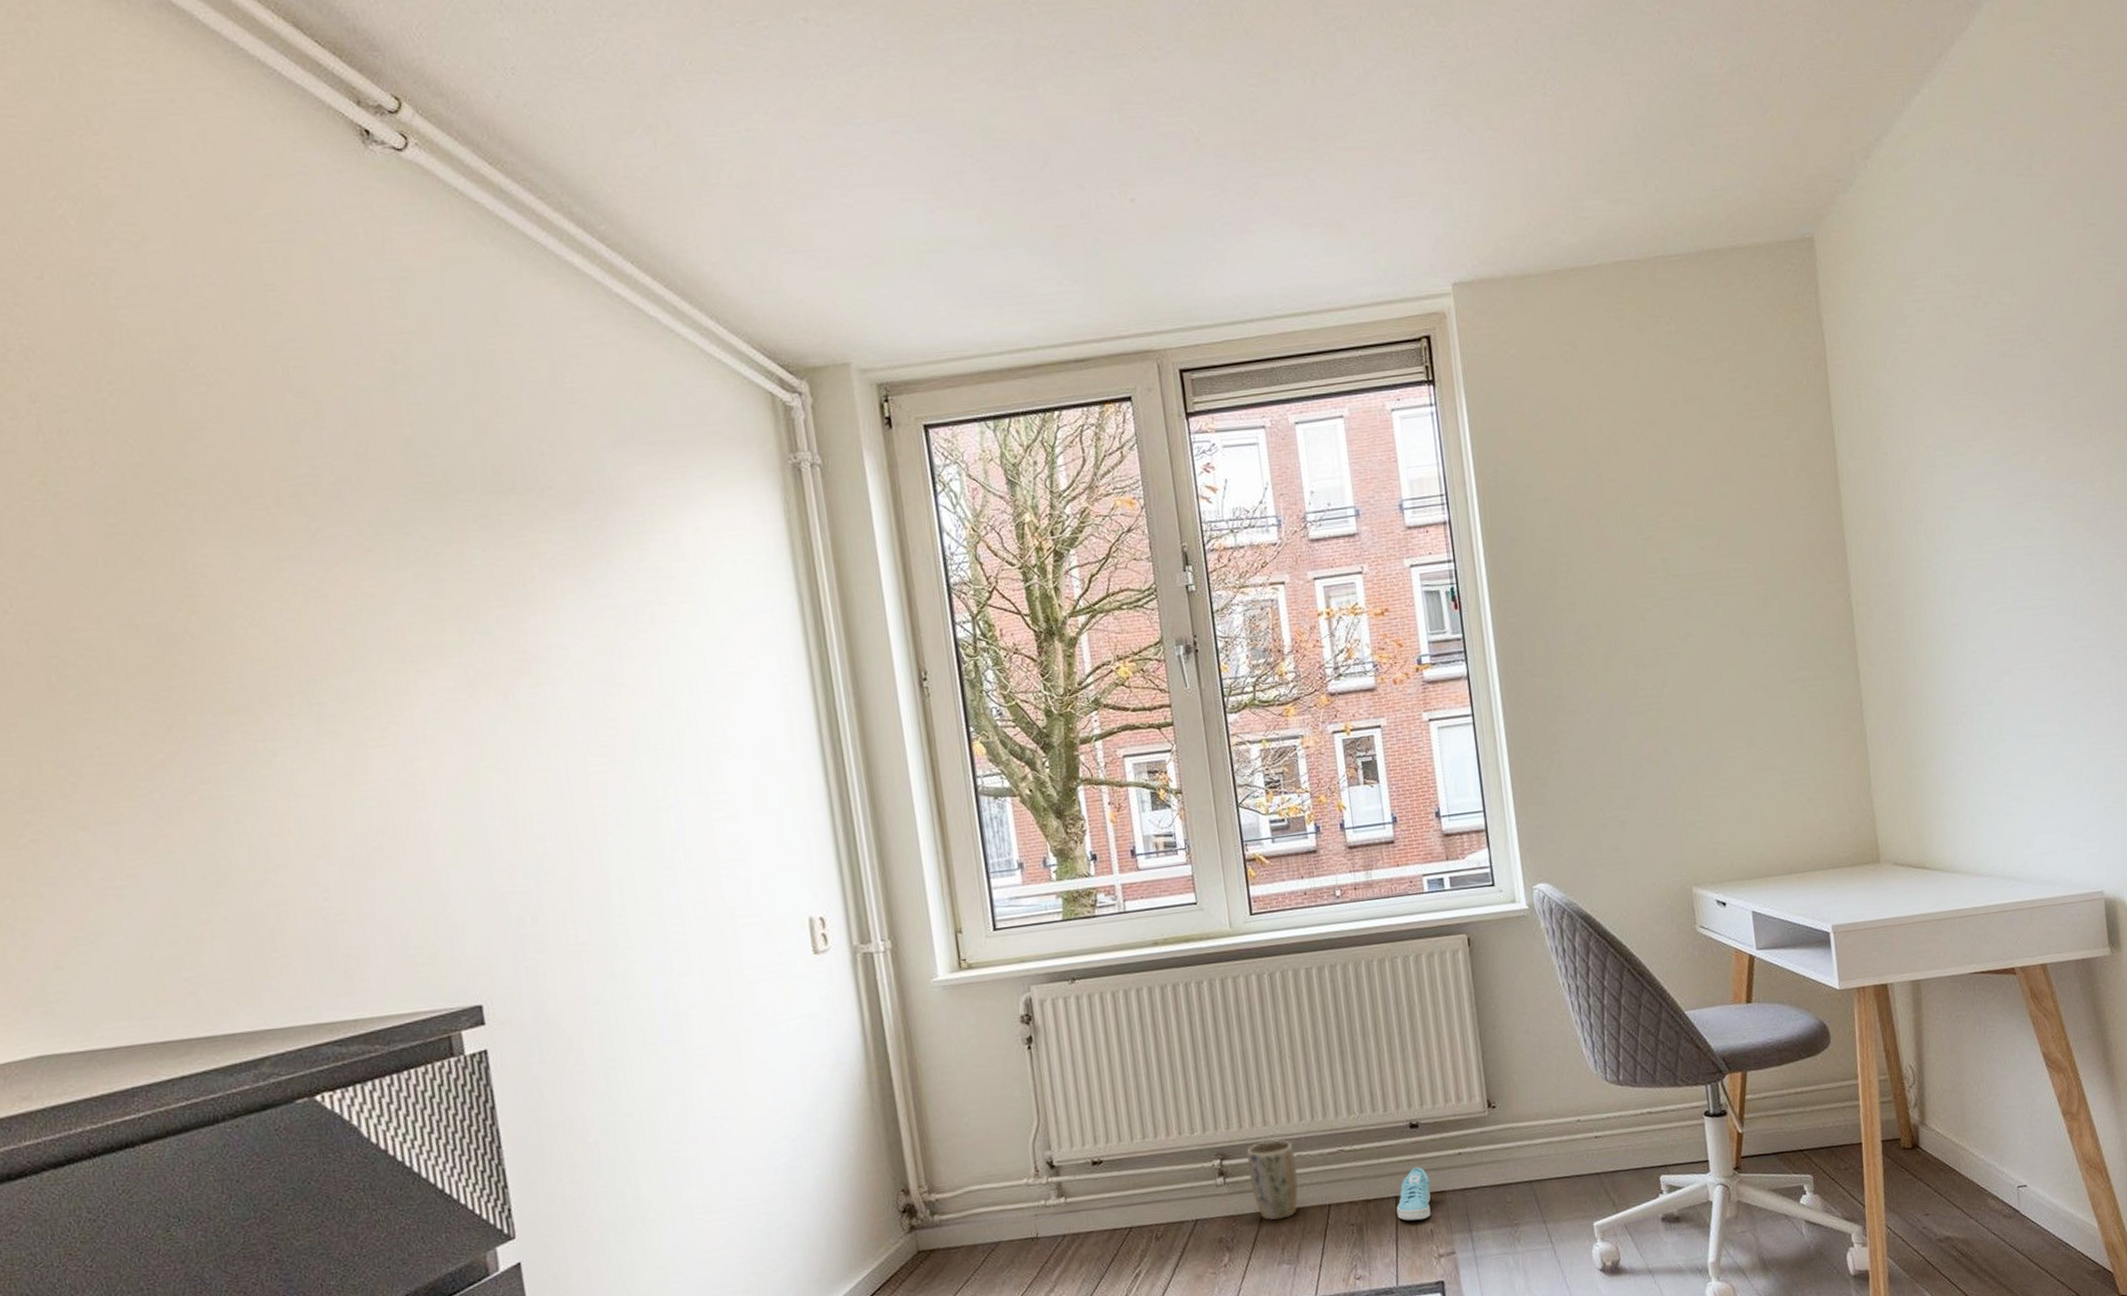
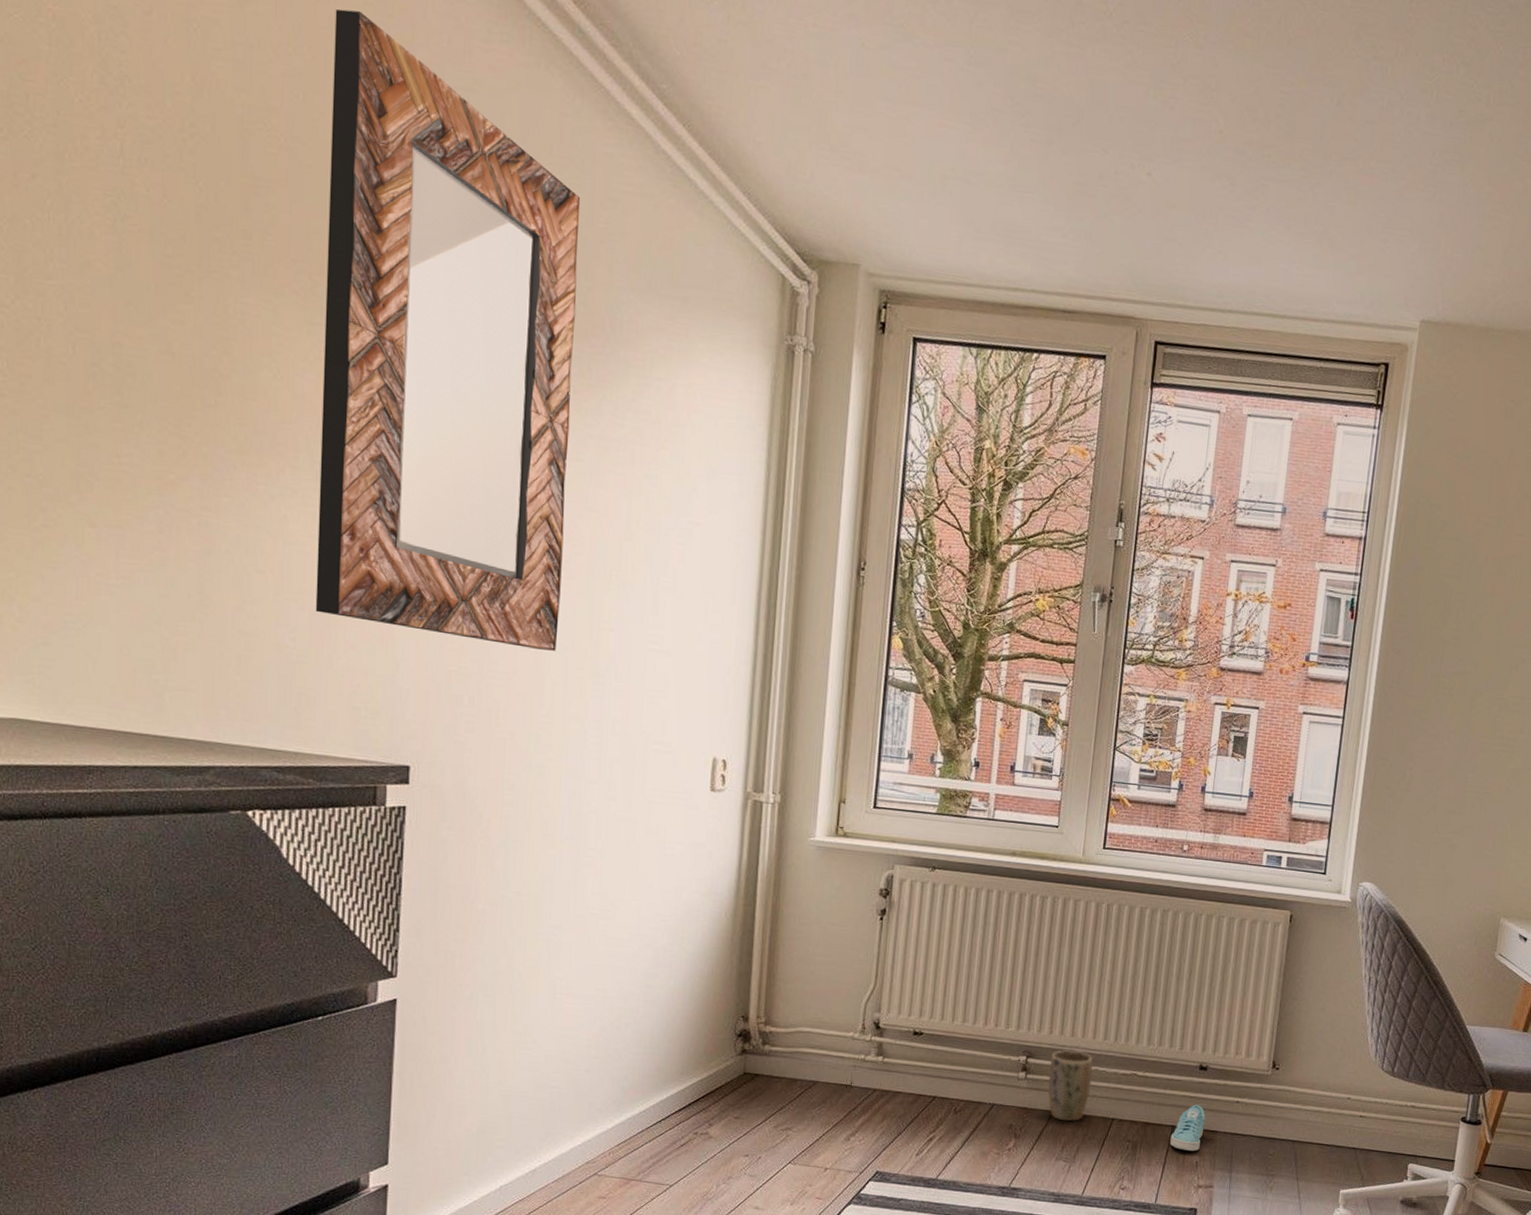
home mirror: none [238,224,614,864] -> present [315,9,580,651]

